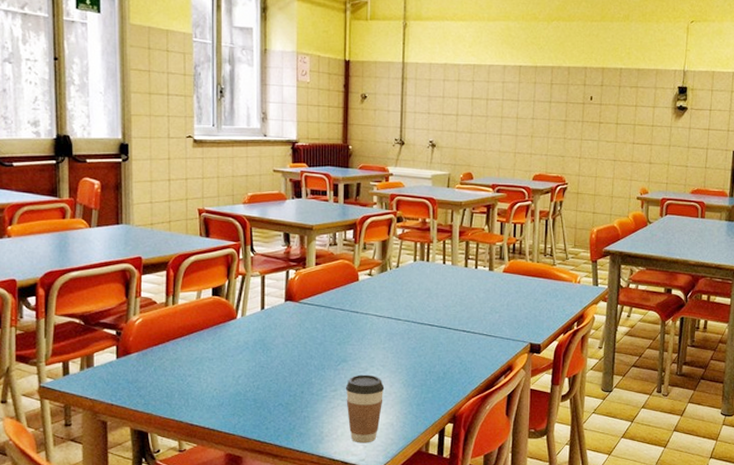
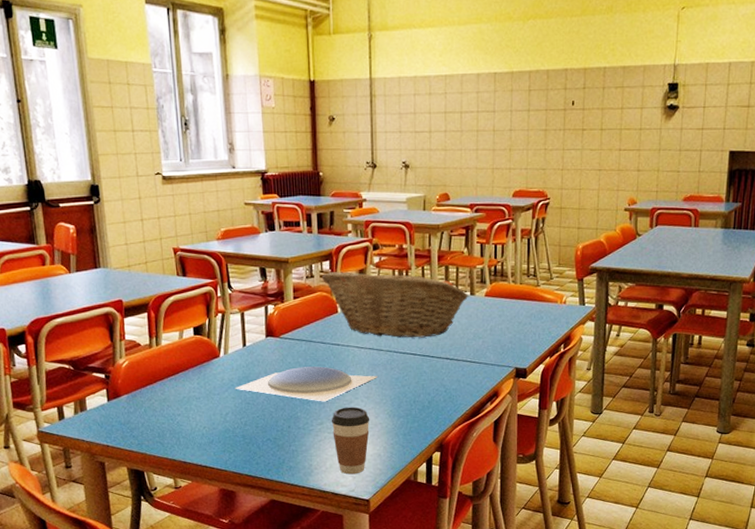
plate: none [249,333,395,369] -> present [235,366,378,402]
fruit basket: none [344,241,488,309] -> present [321,271,469,338]

